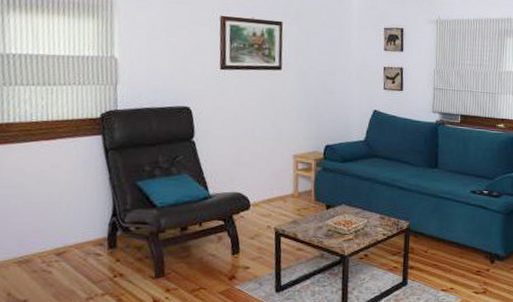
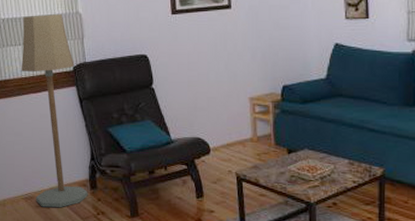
floor lamp: none [31,54,105,272] -> present [21,14,88,208]

